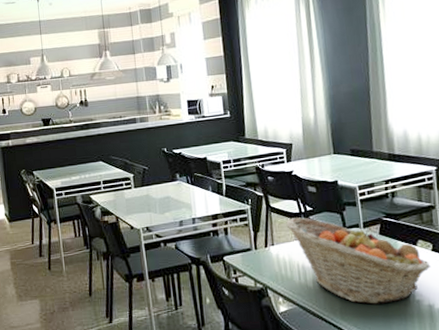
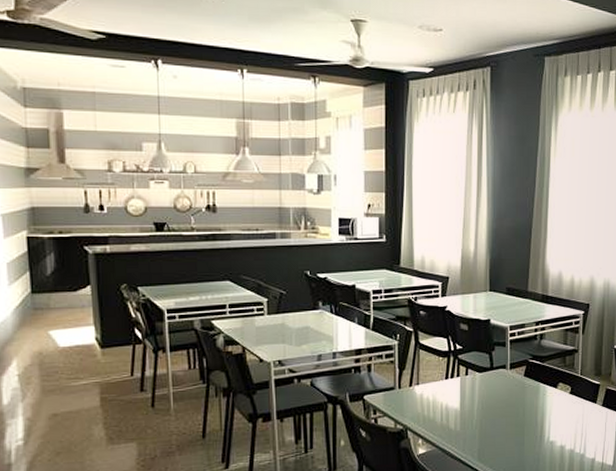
fruit basket: present [286,217,431,304] -> none [434,356,567,446]

